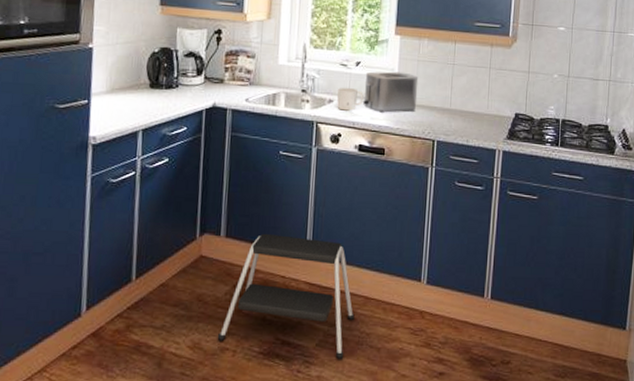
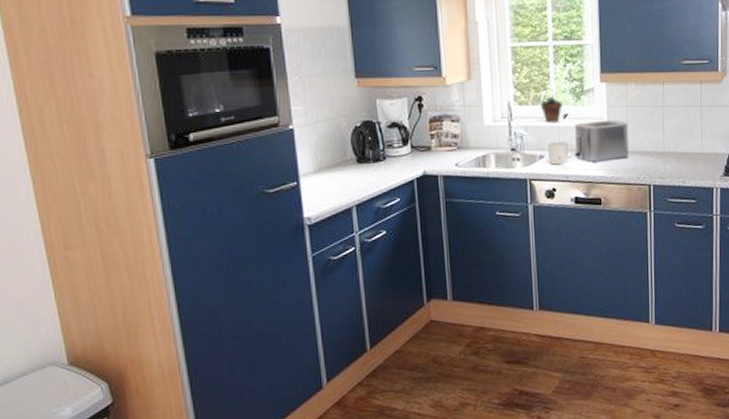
step stool: present [217,233,355,359] -> none [456,292,588,402]
succulent plant: none [335,34,356,70] -> present [541,87,562,124]

